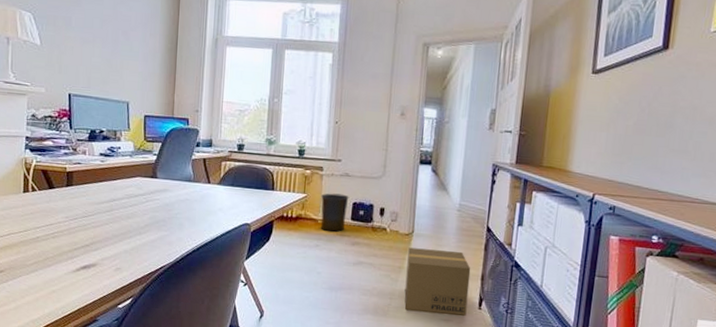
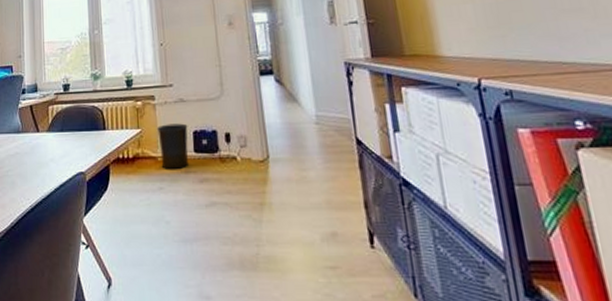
cardboard box: present [404,247,471,316] -> none [267,175,357,260]

